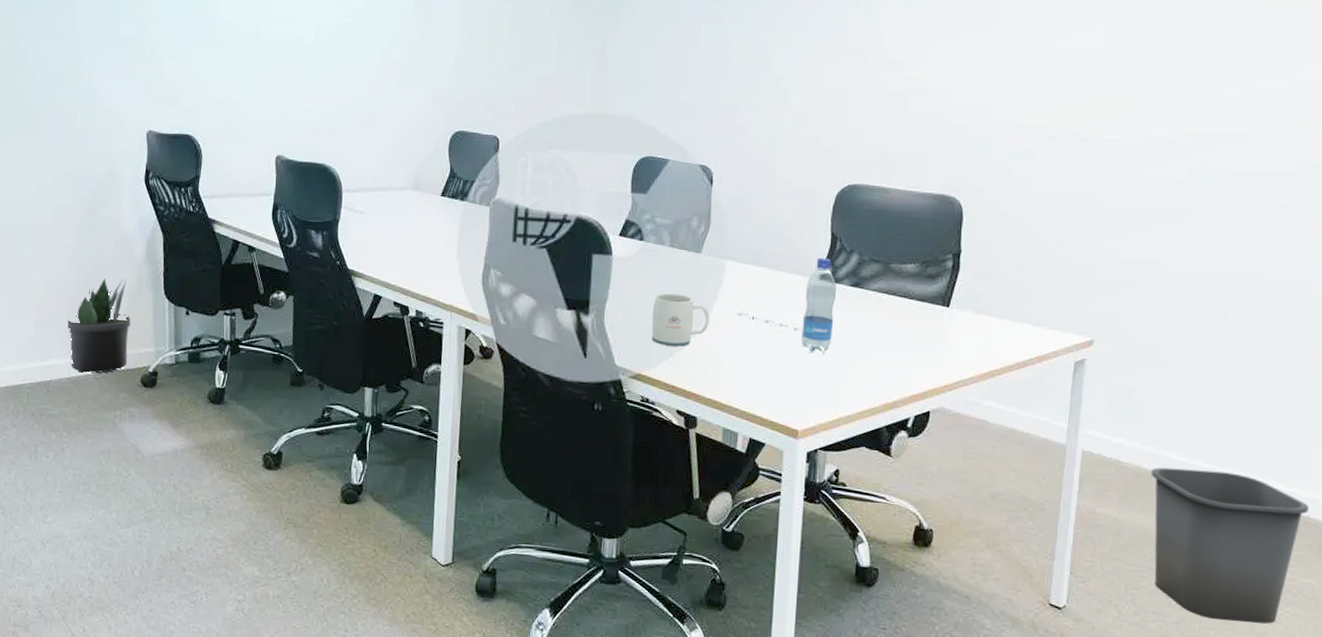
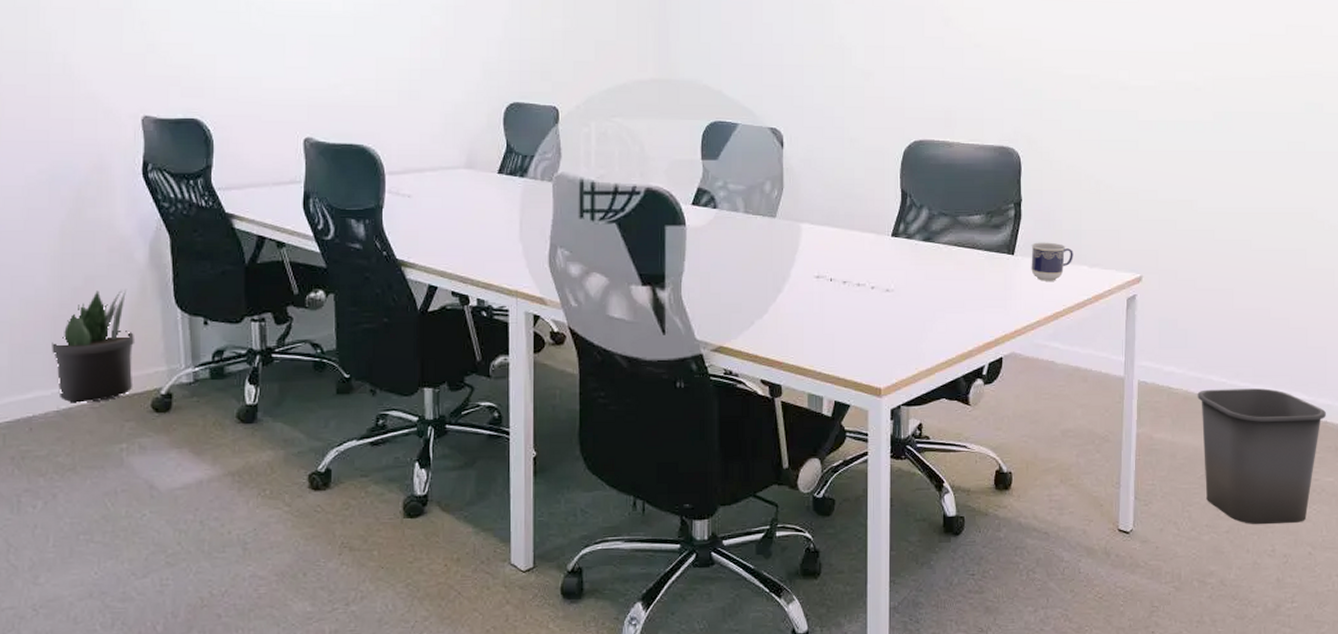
mug: present [651,293,710,347] -> none [730,261,788,315]
bottle: present [801,257,836,354] -> none [879,214,909,311]
cup: none [967,296,1016,338] -> present [1031,242,1073,281]

